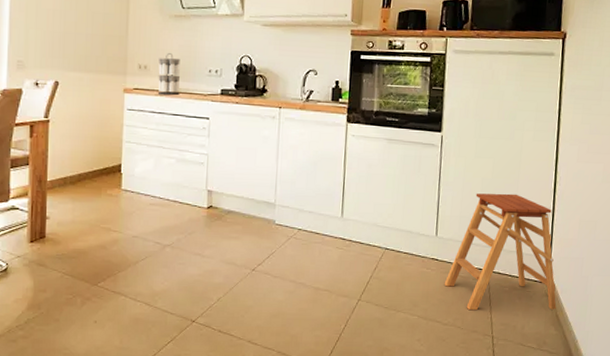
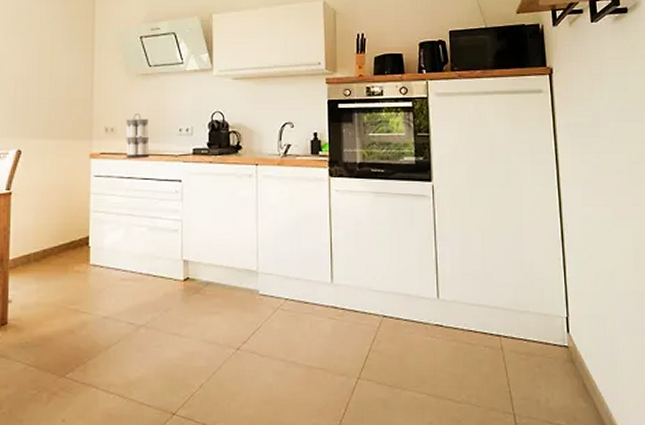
step ladder: present [444,193,557,311] -> none [452,245,582,384]

